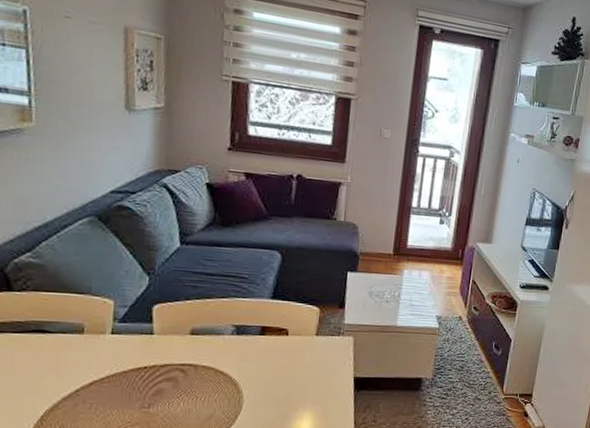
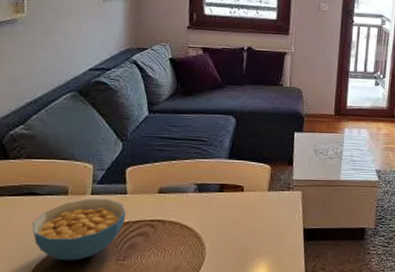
cereal bowl: none [40,339,152,407] -> present [32,199,126,261]

